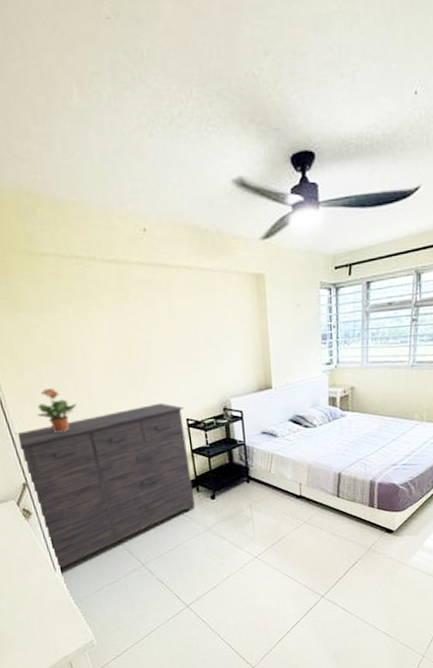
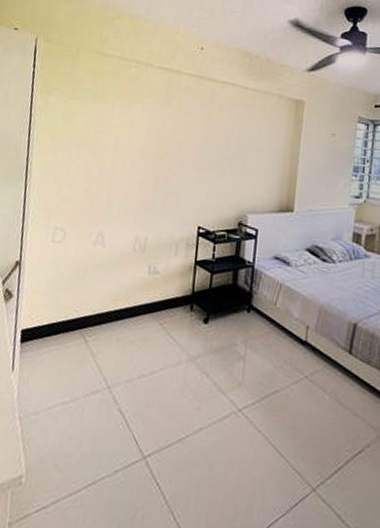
dresser: present [15,402,196,569] -> none [17,204,199,370]
potted plant: present [37,388,77,432] -> none [54,170,96,216]

